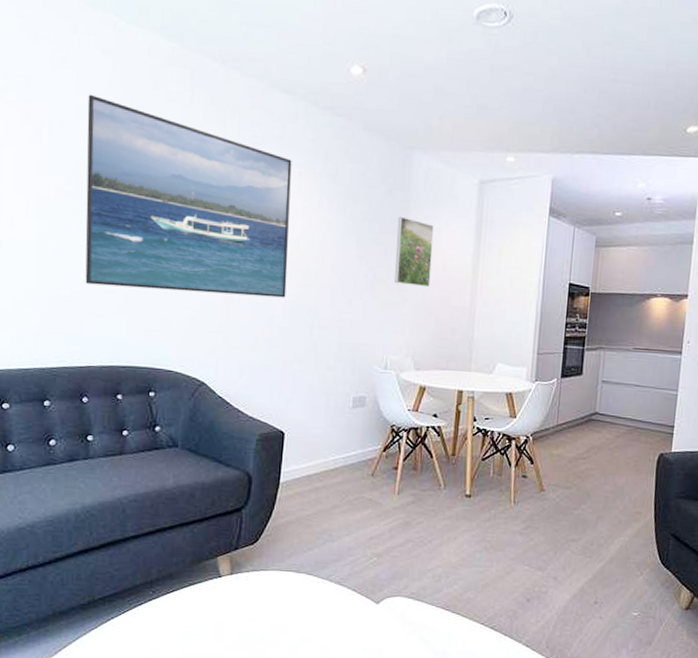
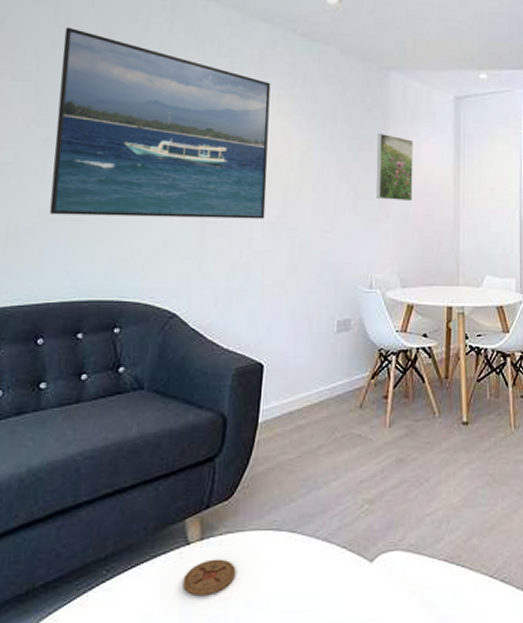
coaster: none [216,590,261,618] -> present [183,559,236,597]

